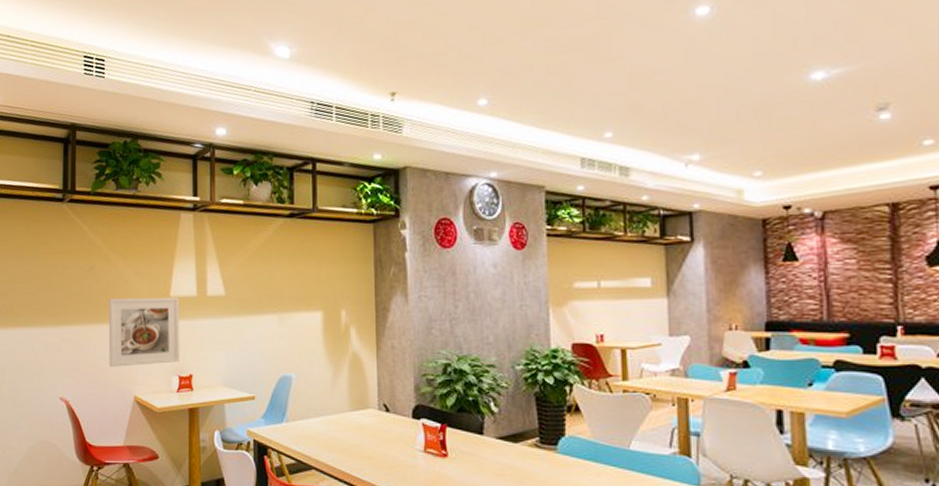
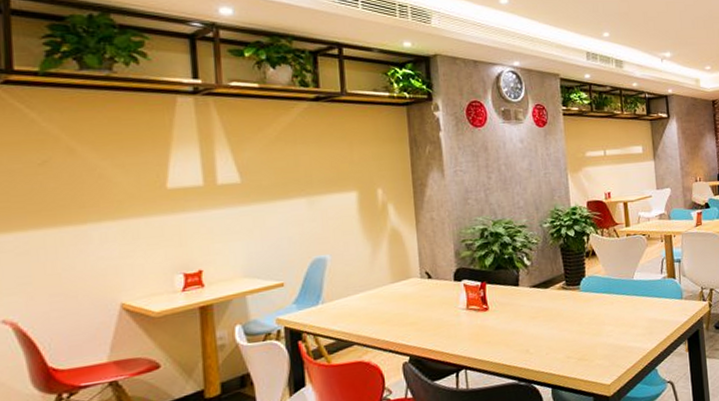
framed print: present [108,297,180,367] -> none [75,188,185,275]

